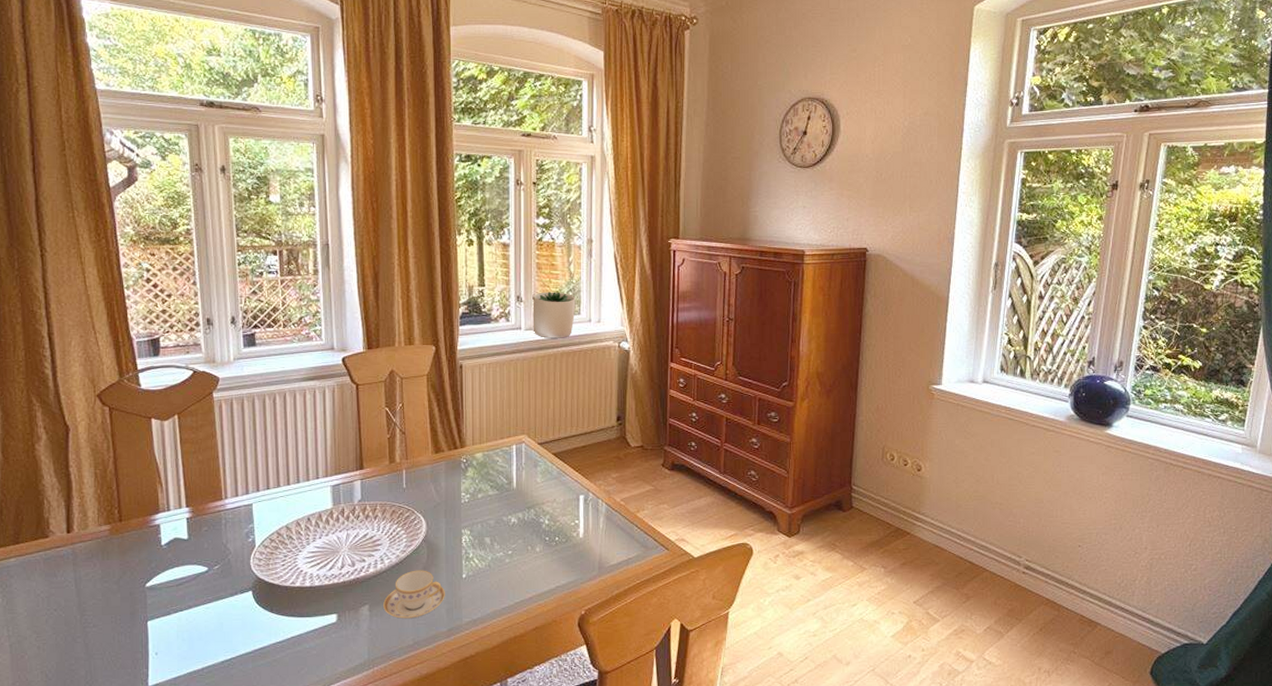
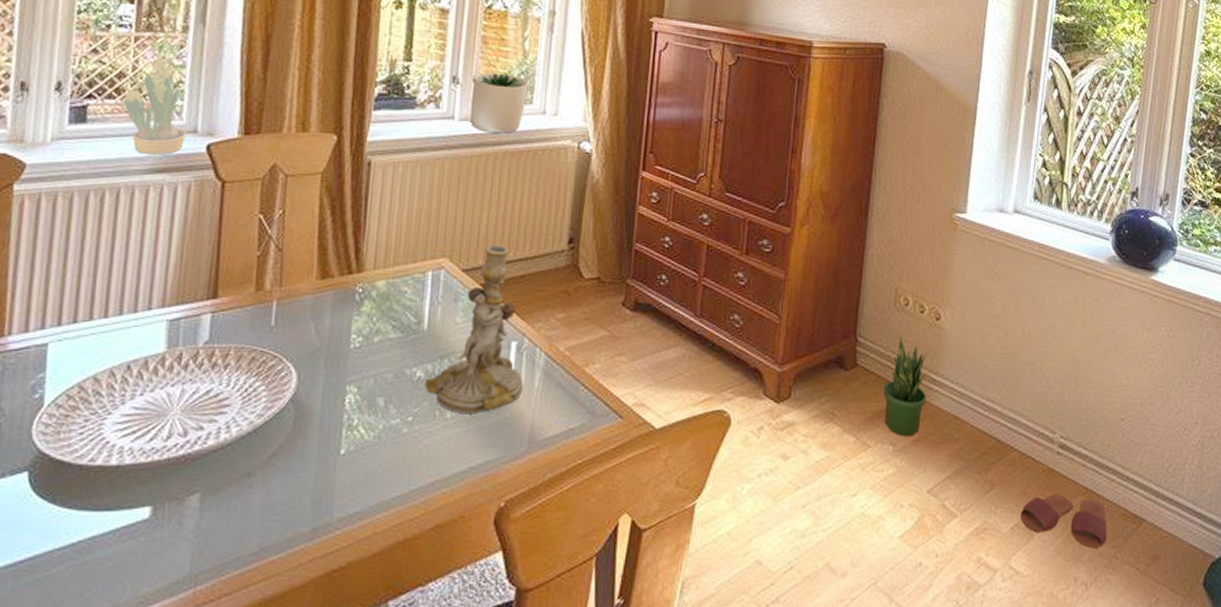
potted flower: none [278,296,327,367] -> present [121,59,187,155]
teacup: present [383,570,445,619] -> none [221,442,313,514]
candlestick: none [519,424,591,549] -> present [425,245,524,414]
planter: none [875,485,913,562] -> present [883,337,929,437]
slippers: none [992,604,1067,645] -> present [1020,494,1107,548]

